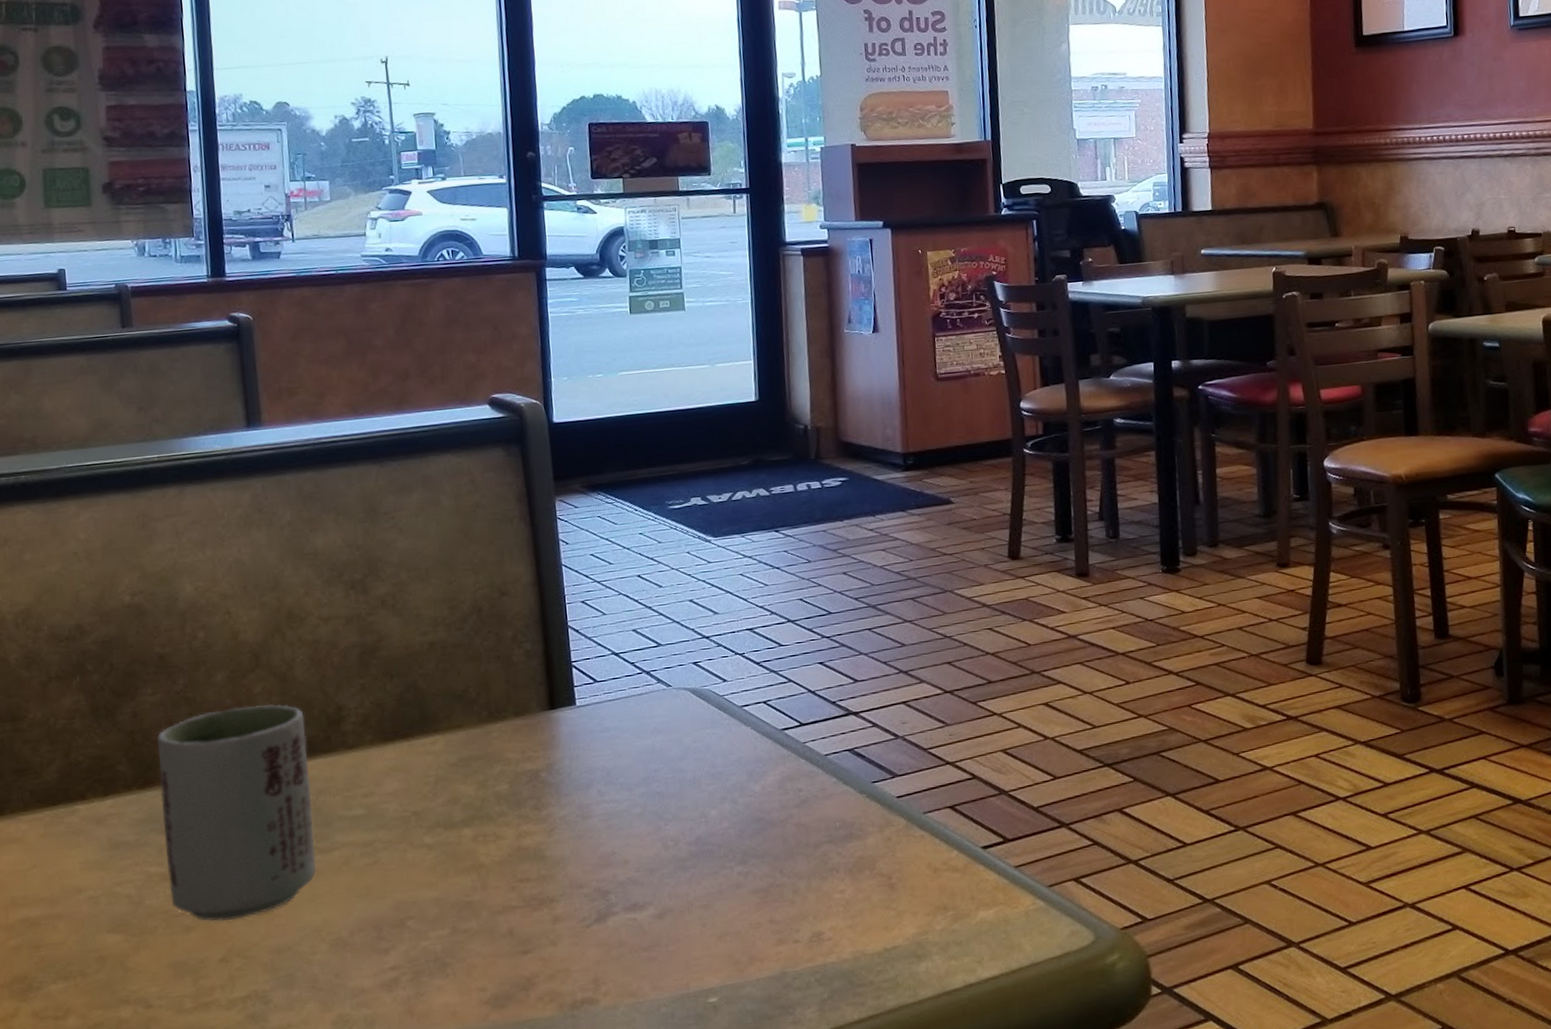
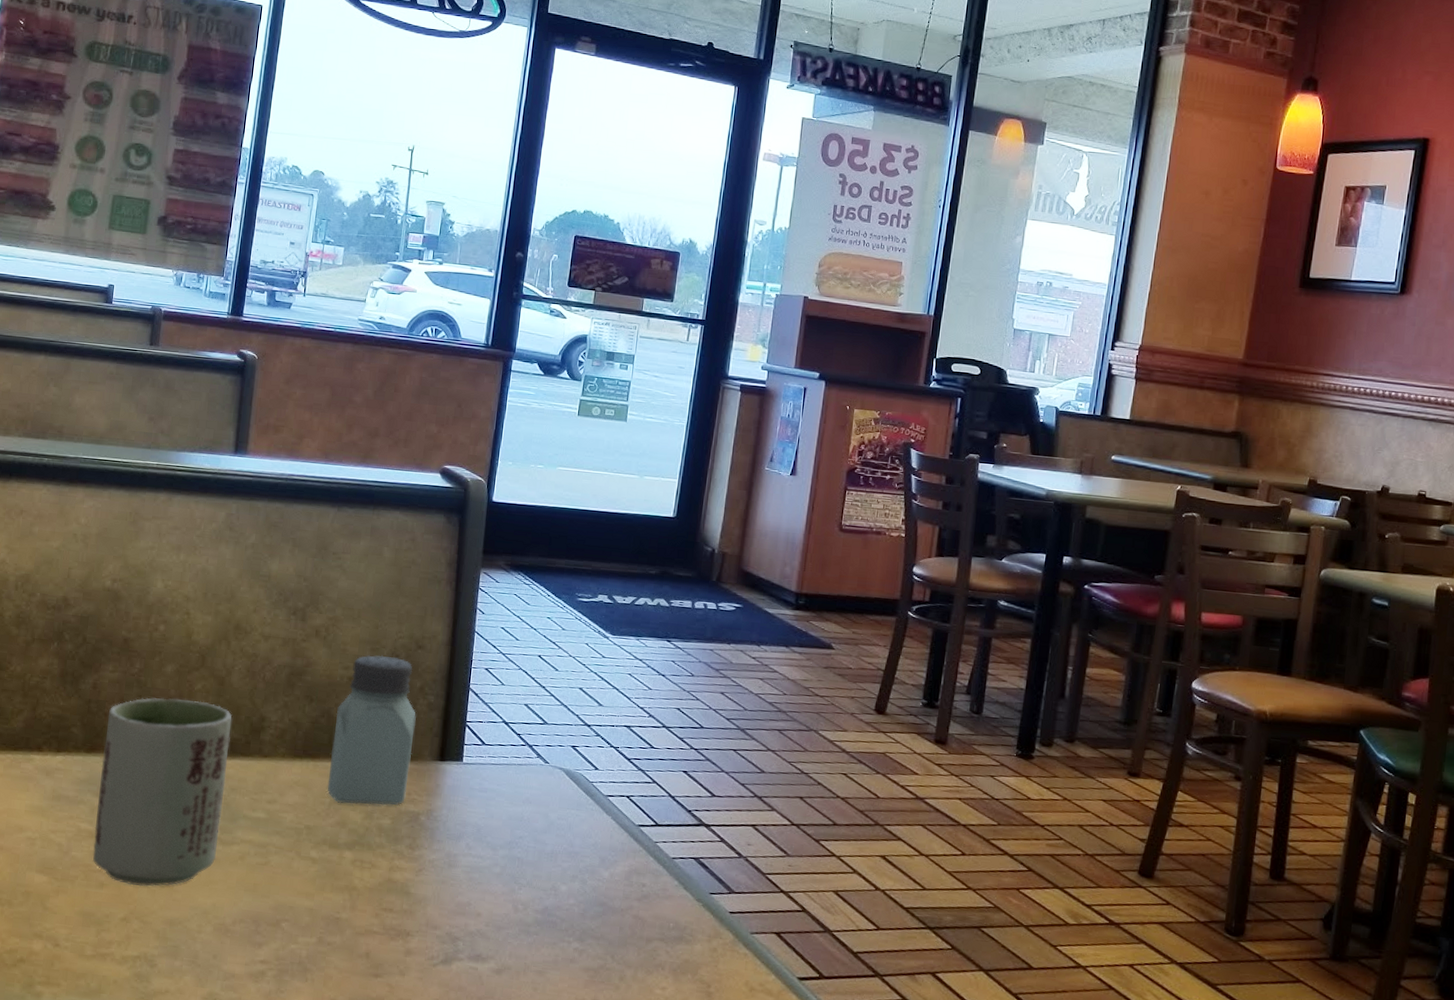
saltshaker: none [423,610,520,780] -> present [327,655,416,806]

